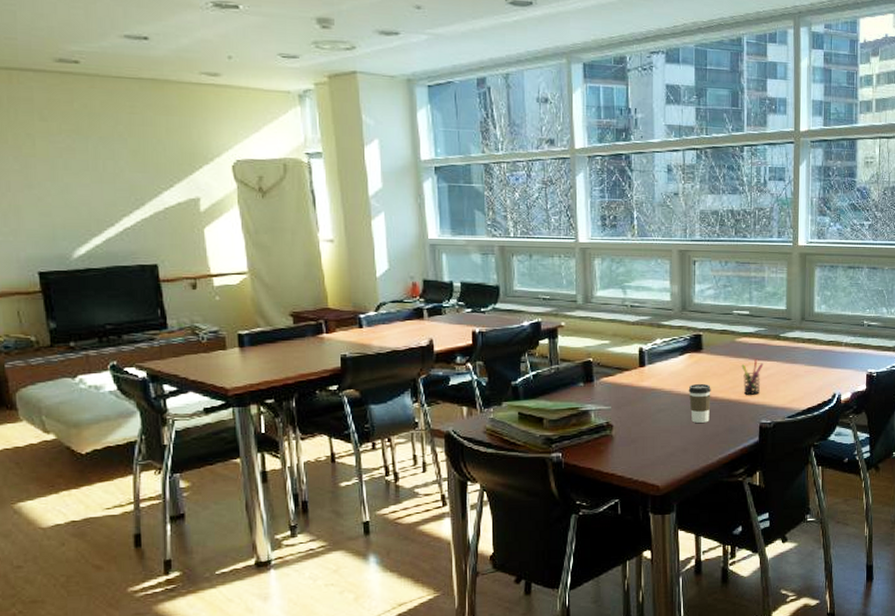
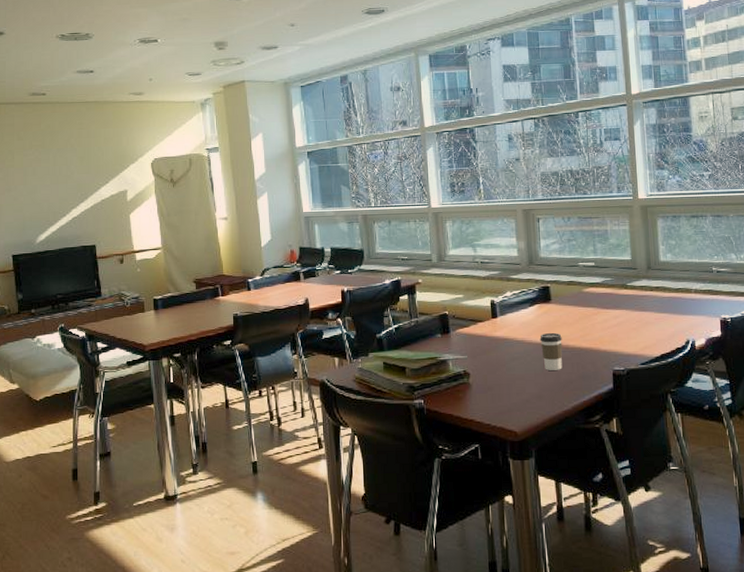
pen holder: present [741,359,764,395] -> none [590,308,613,343]

